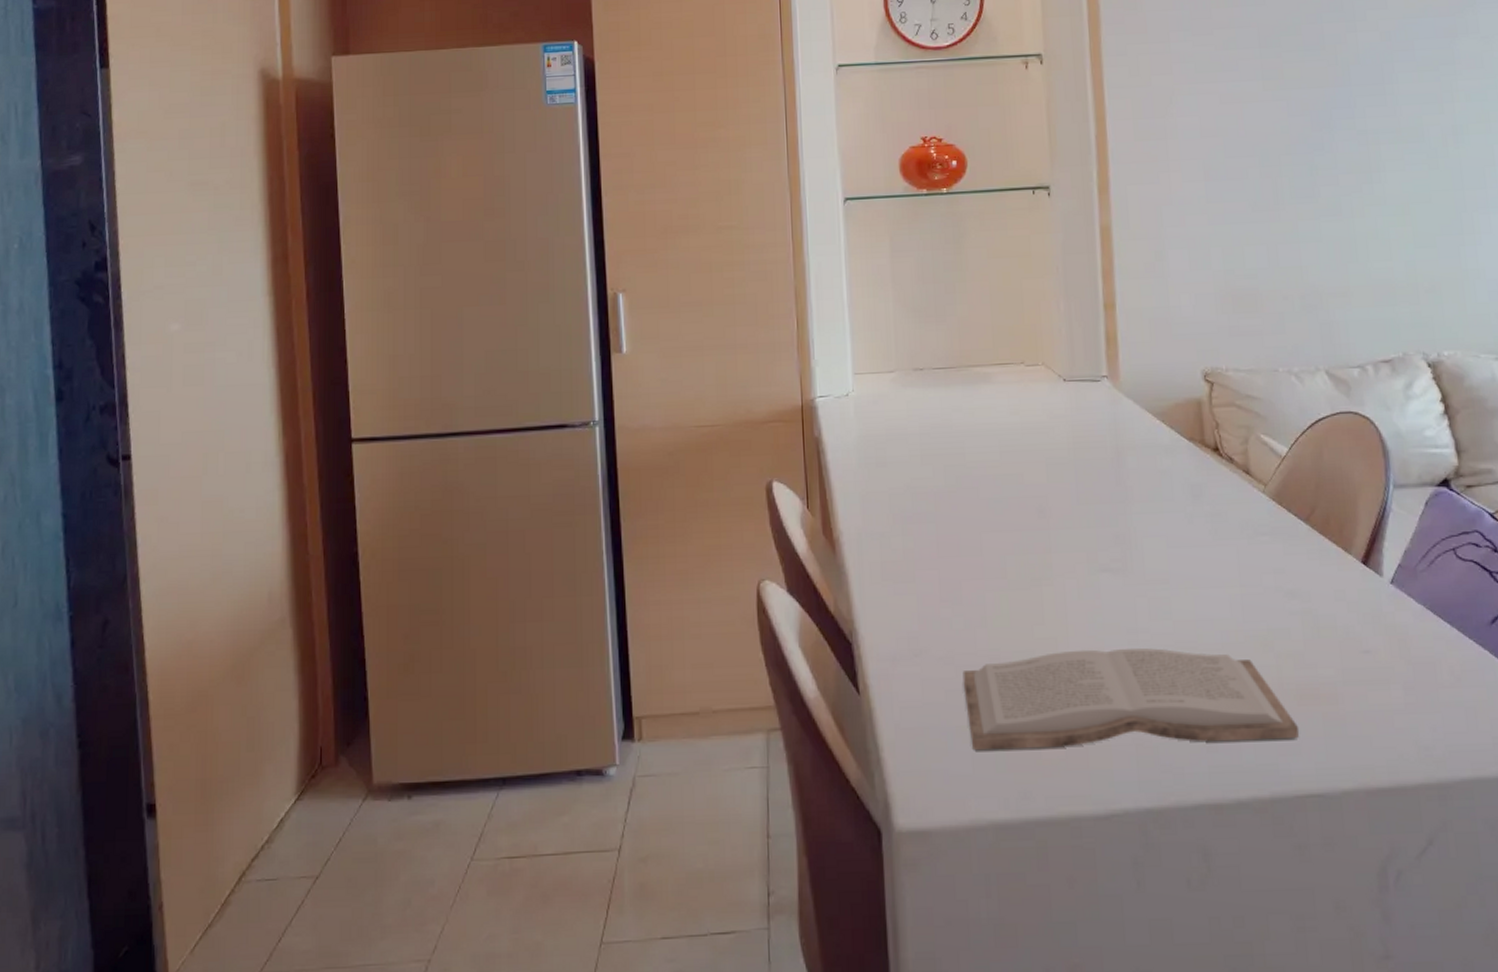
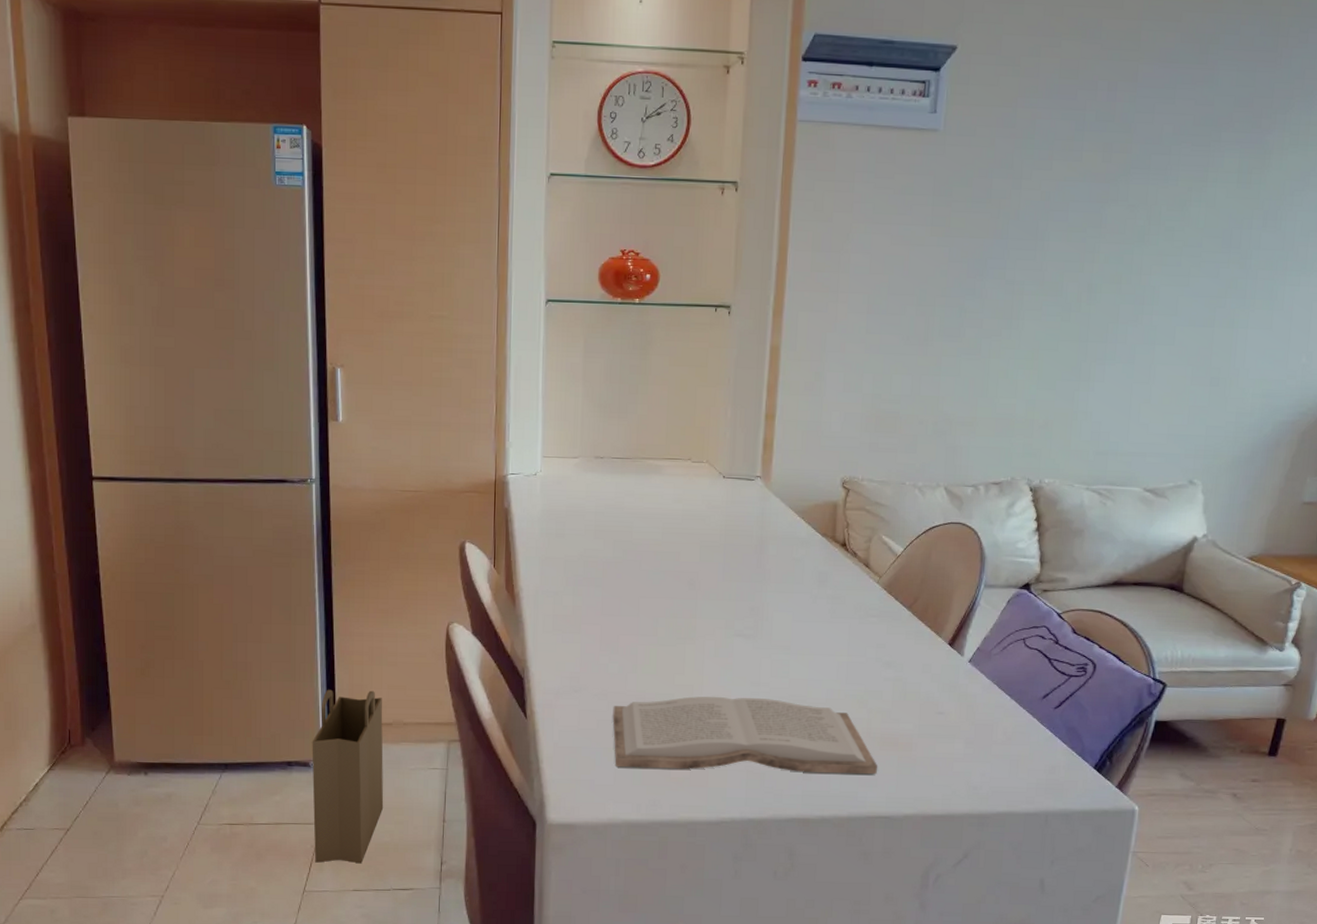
shopping bag: none [605,672,694,903] -> present [312,689,384,864]

